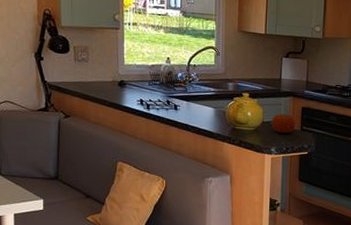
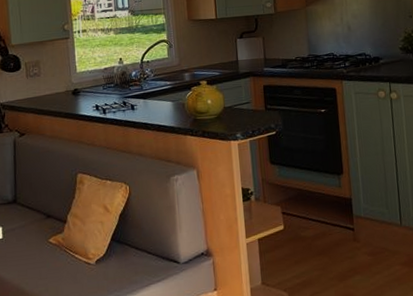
fruit: present [271,113,296,134] -> none [233,95,260,117]

